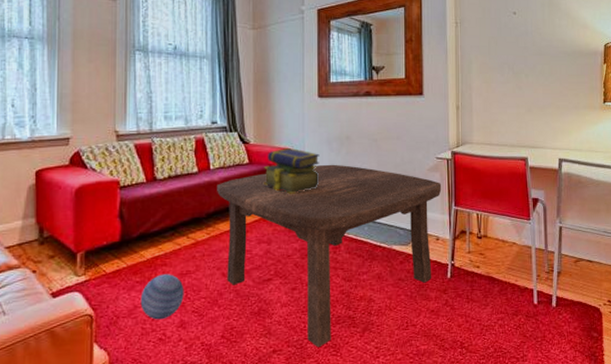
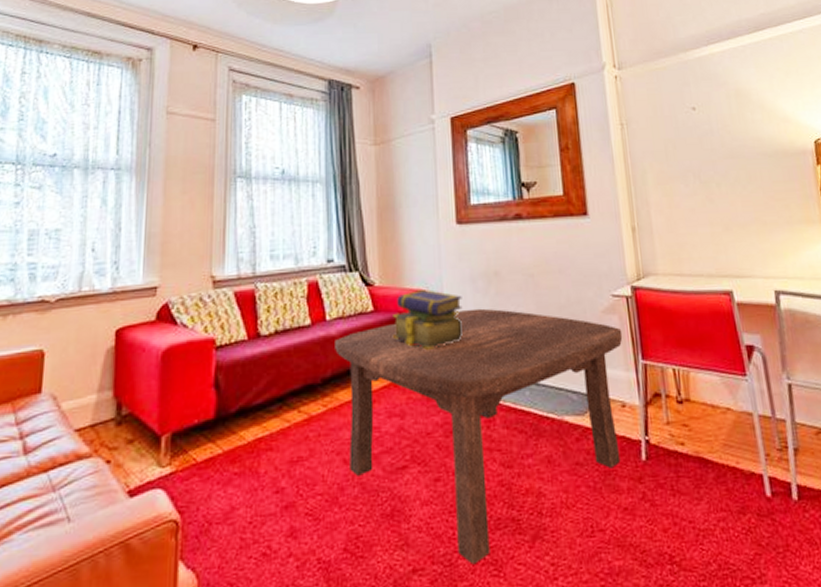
decorative ball: present [140,274,184,320] -> none [239,462,295,527]

